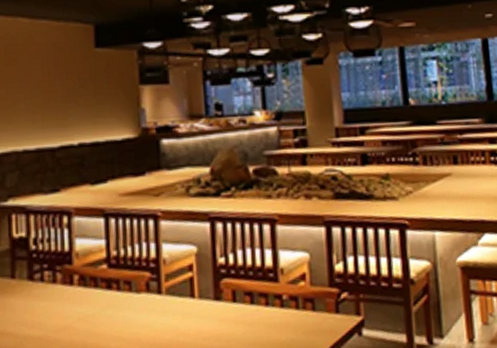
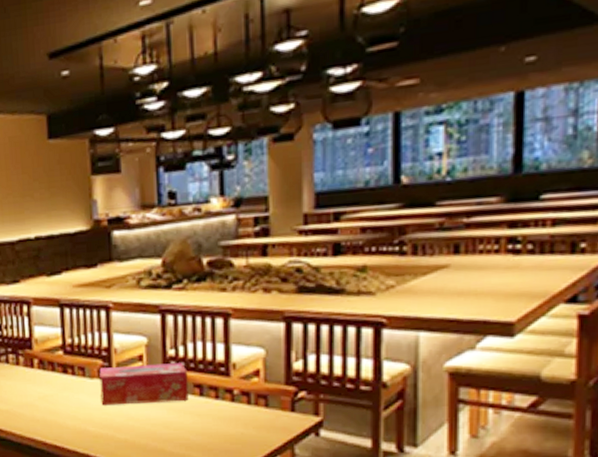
tissue box: none [147,271,240,323] -> present [99,363,189,406]

